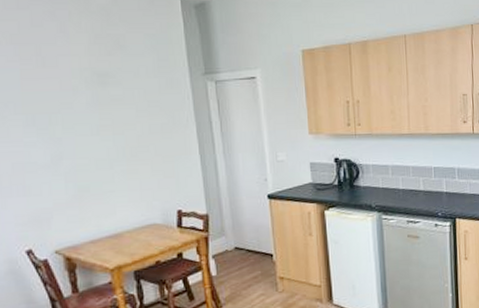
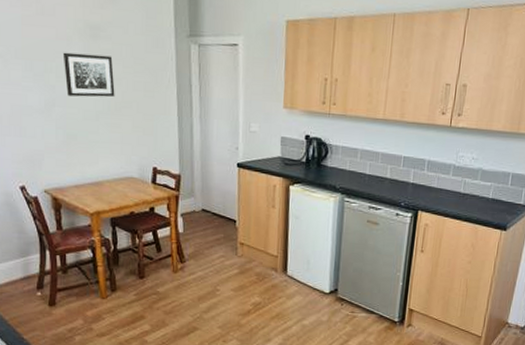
wall art: none [68,101,130,147] -> present [62,52,115,97]

